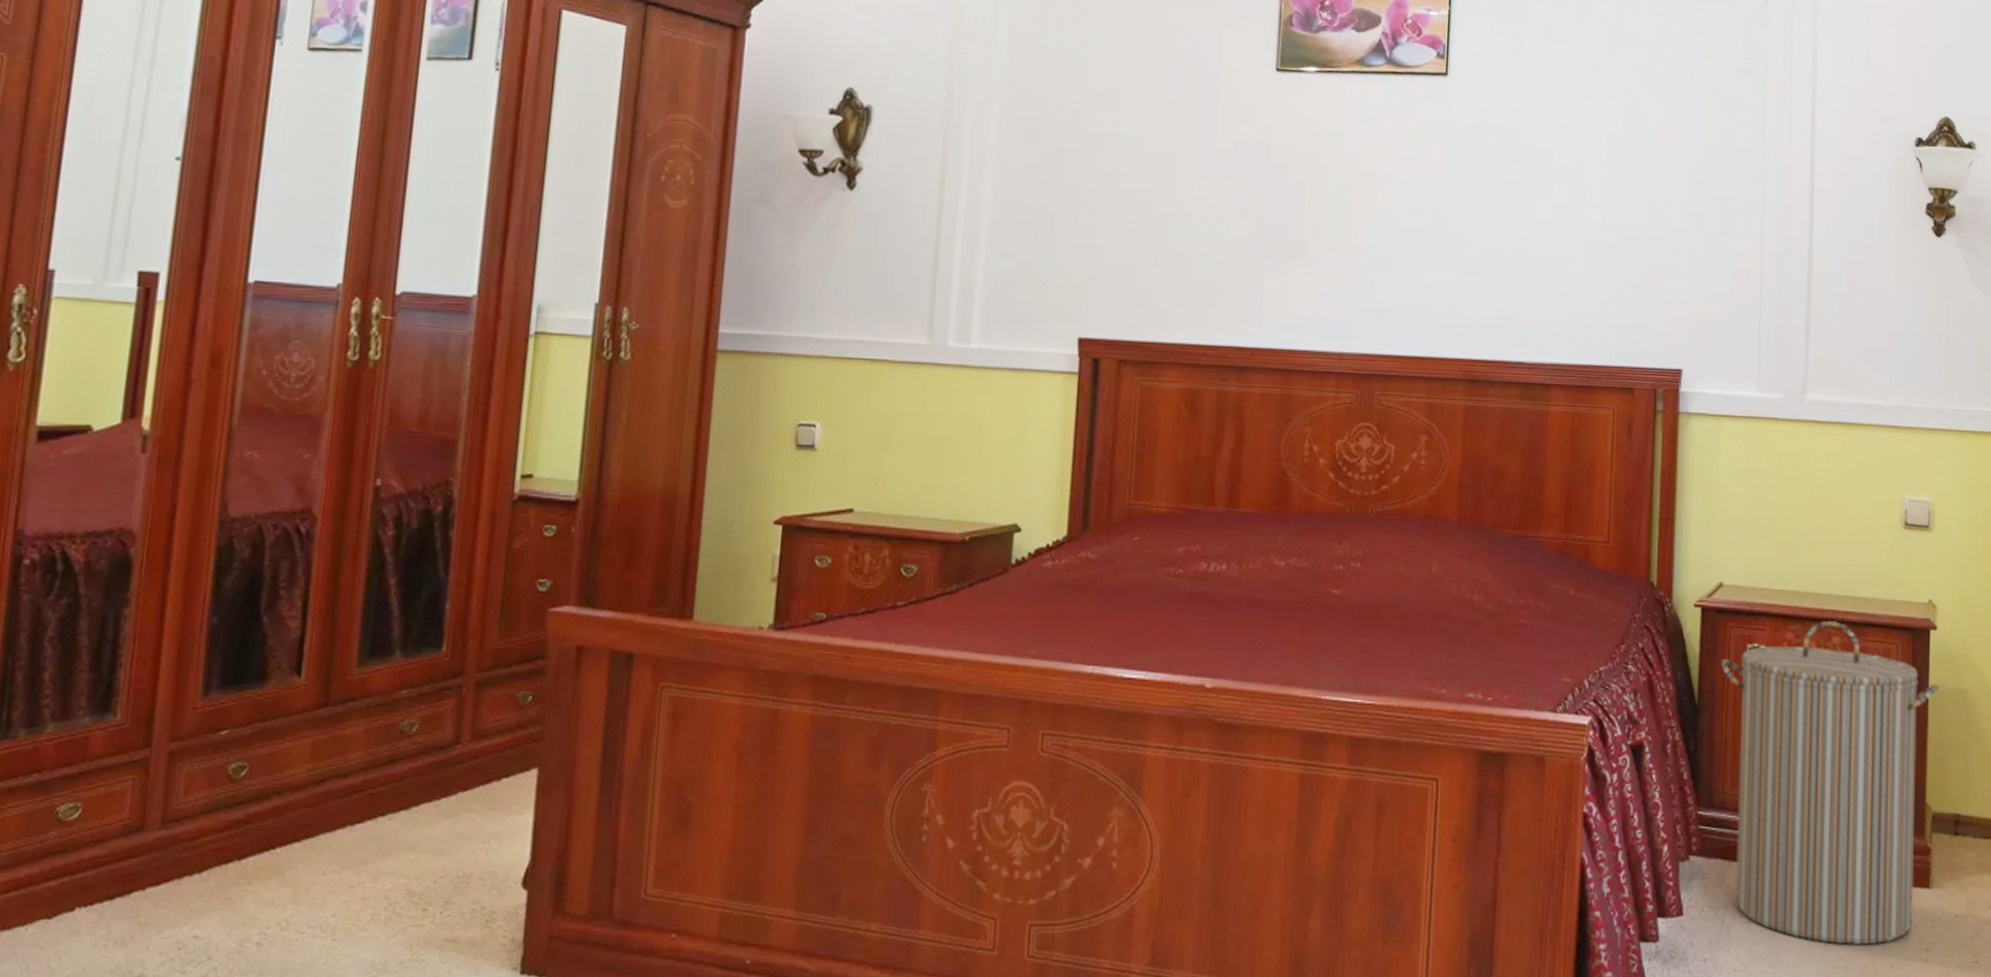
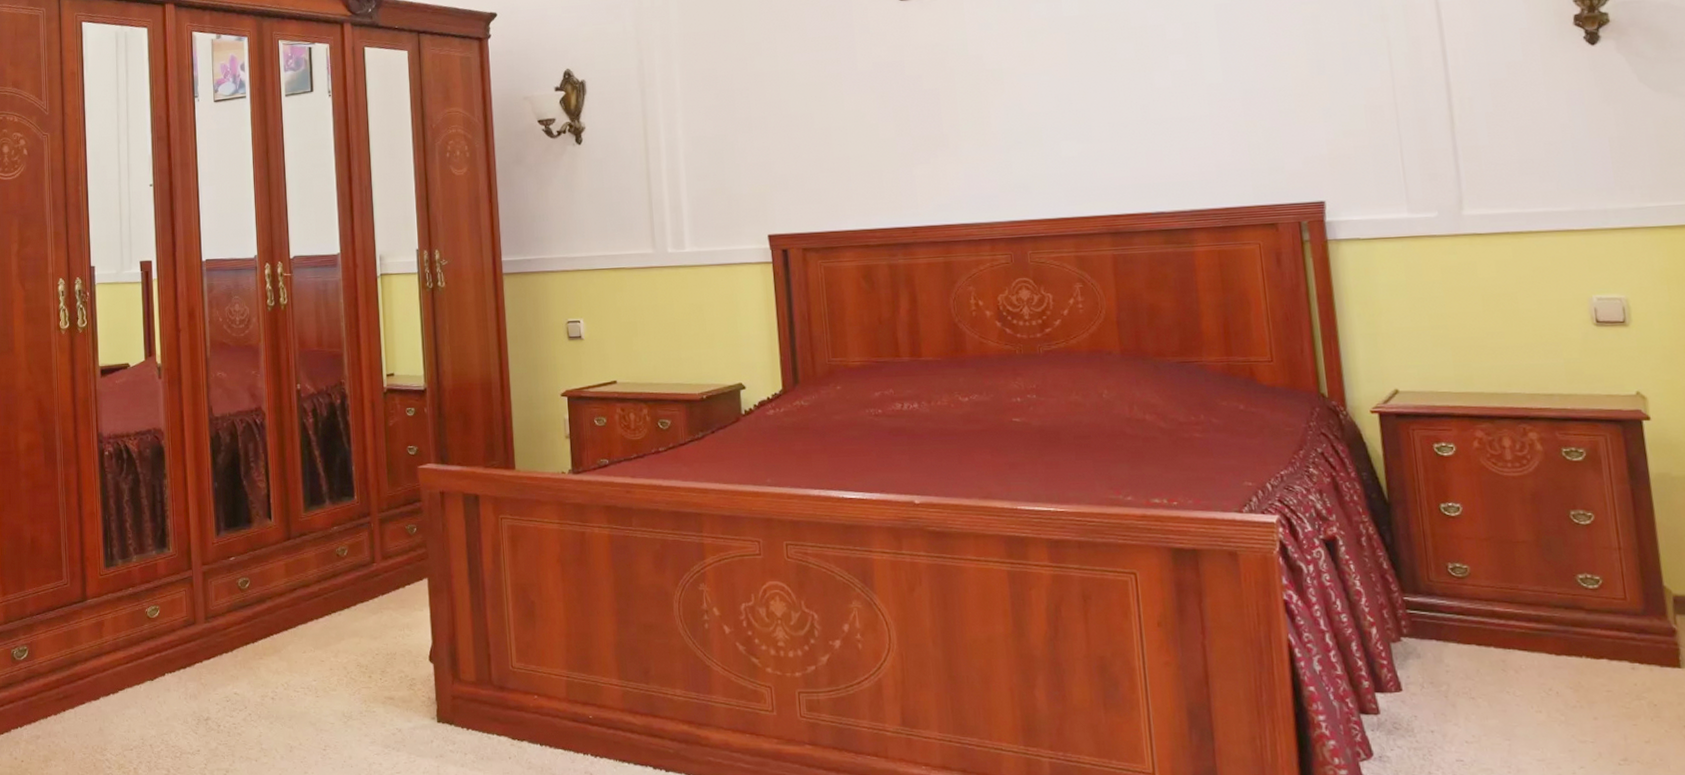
laundry hamper: present [1721,621,1939,945] -> none [1408,418,1666,722]

